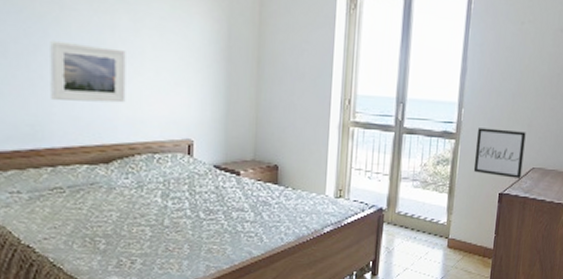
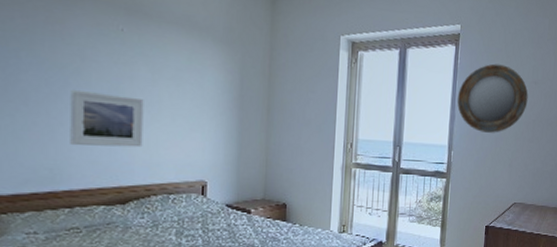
home mirror: none [469,8,553,89] -> present [457,63,528,133]
wall art: present [473,128,526,178] -> none [462,168,508,212]

